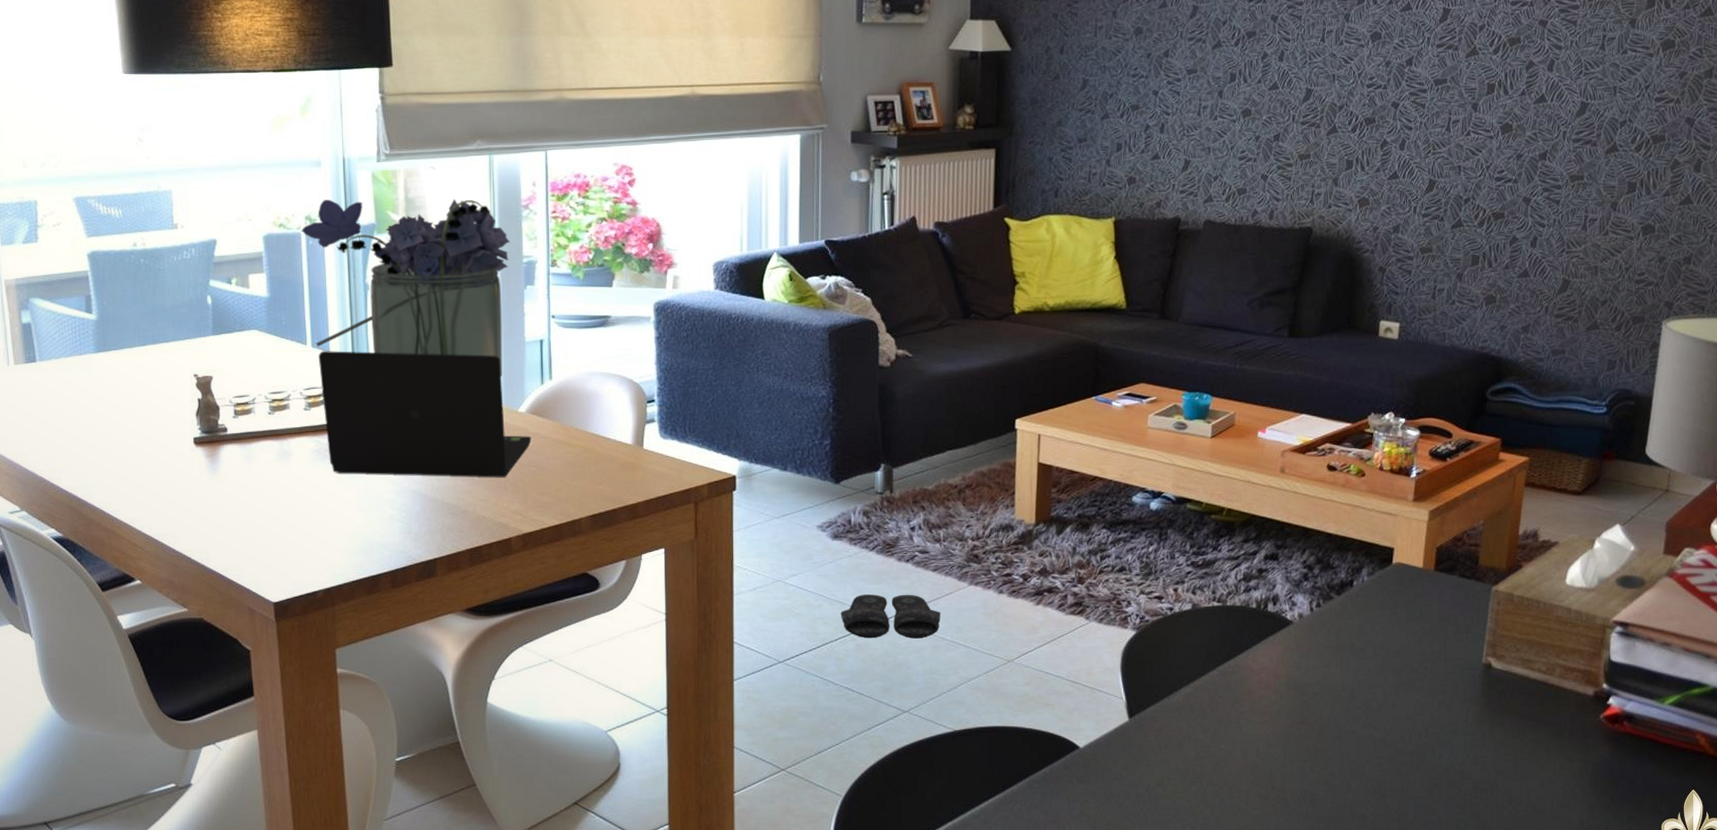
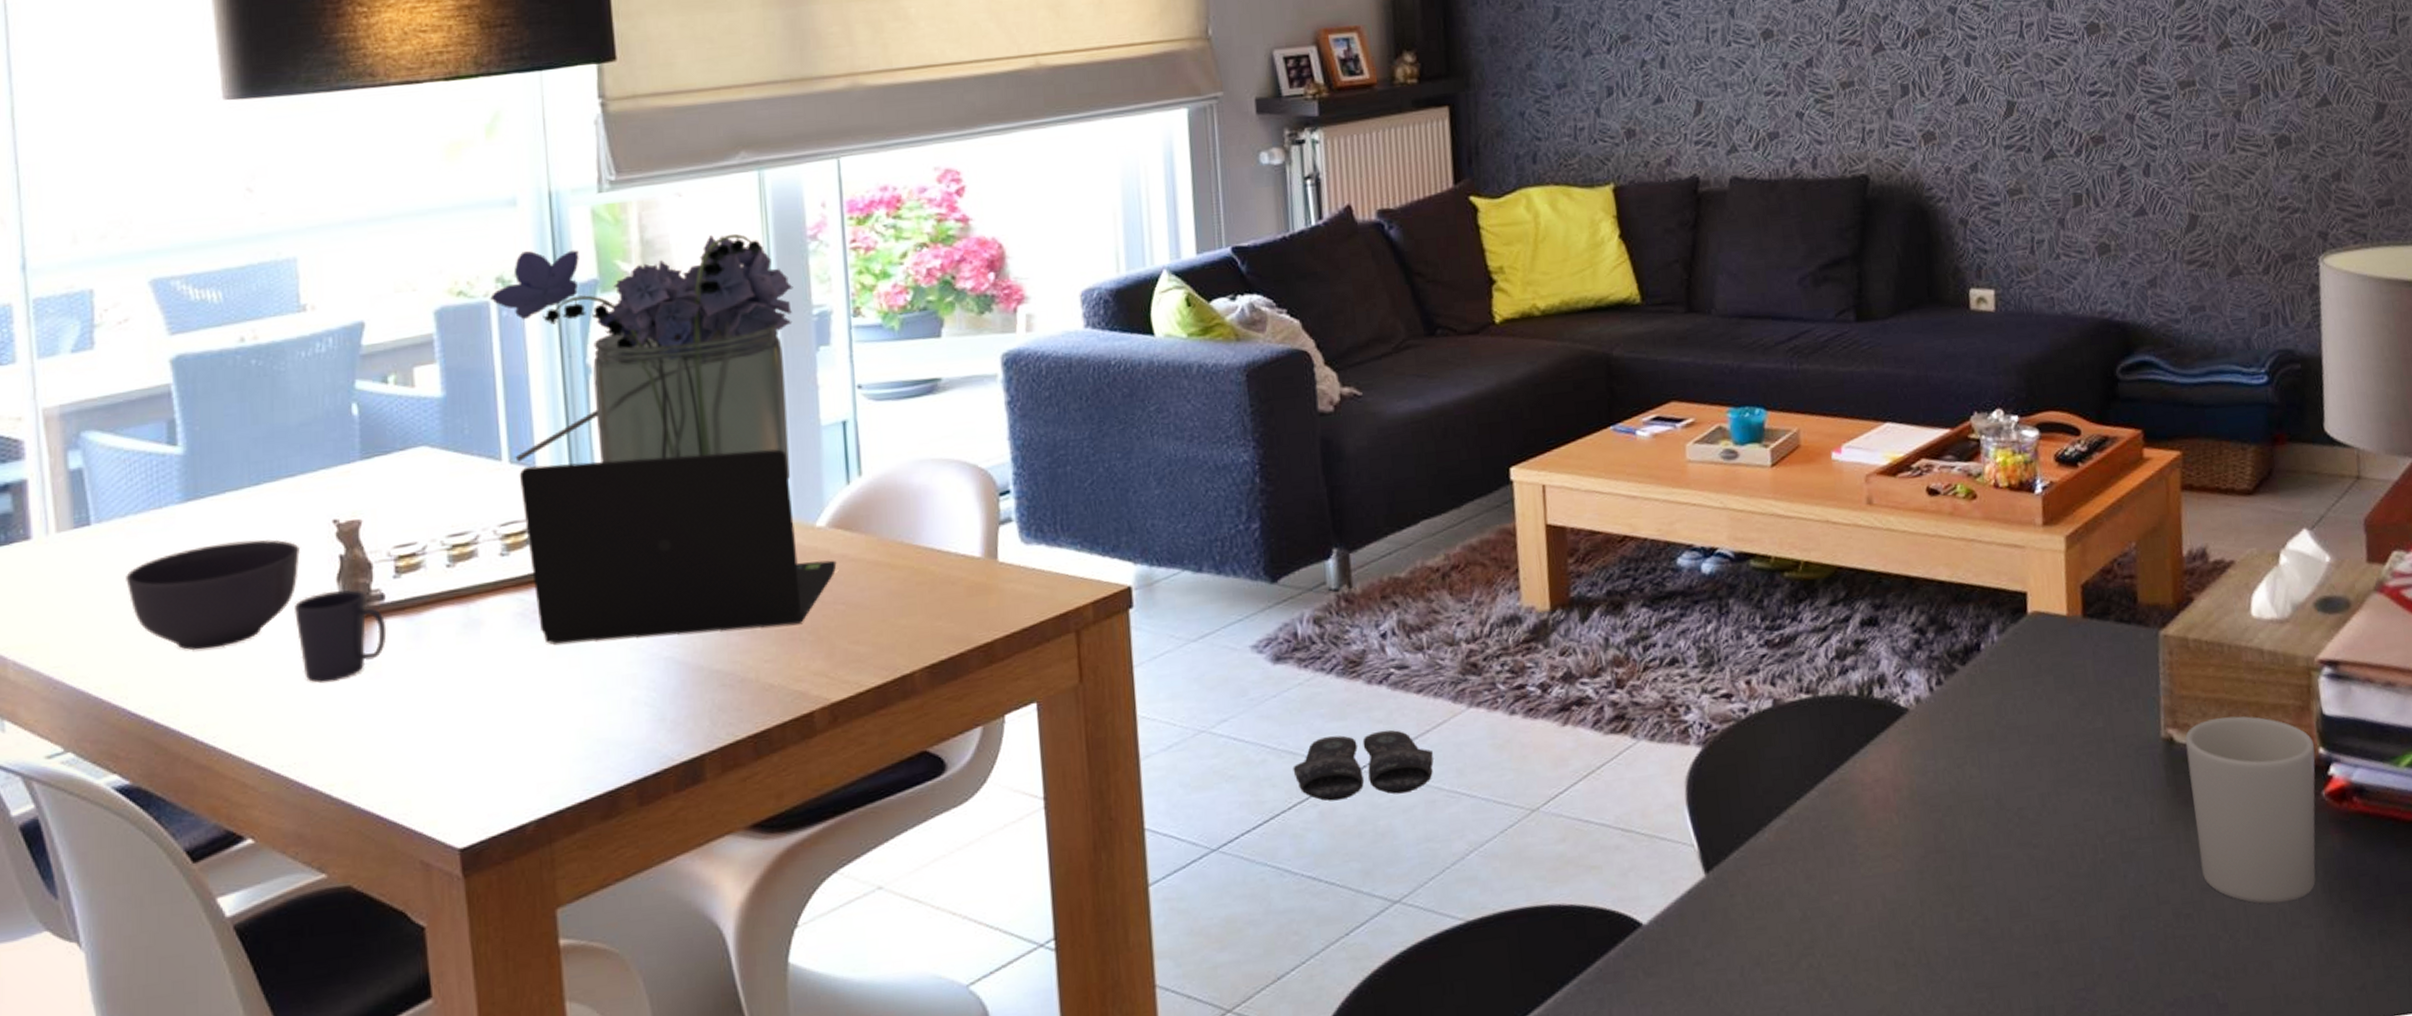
bowl: none [59,383,172,453] -> present [126,539,300,651]
mug: none [168,422,228,483] -> present [295,588,387,682]
mug: none [1499,654,1600,789] -> present [2185,716,2316,904]

